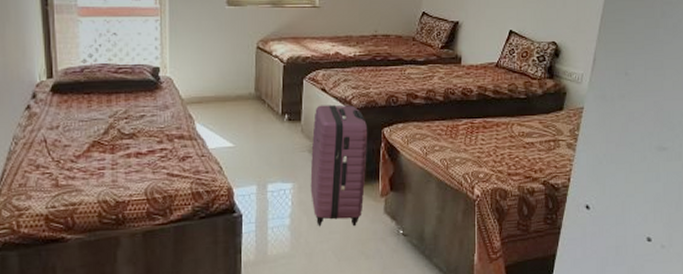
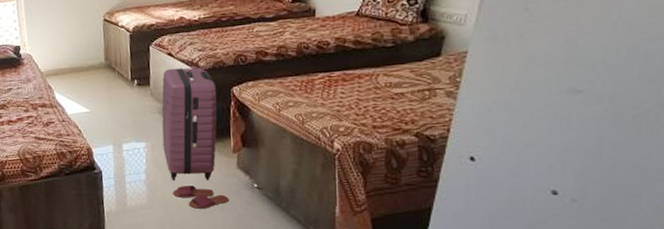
slippers: none [318,232,375,257] -> present [173,185,229,209]

